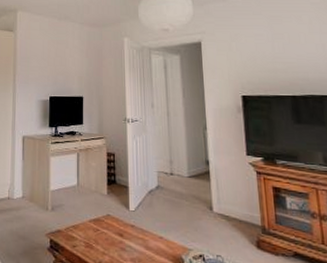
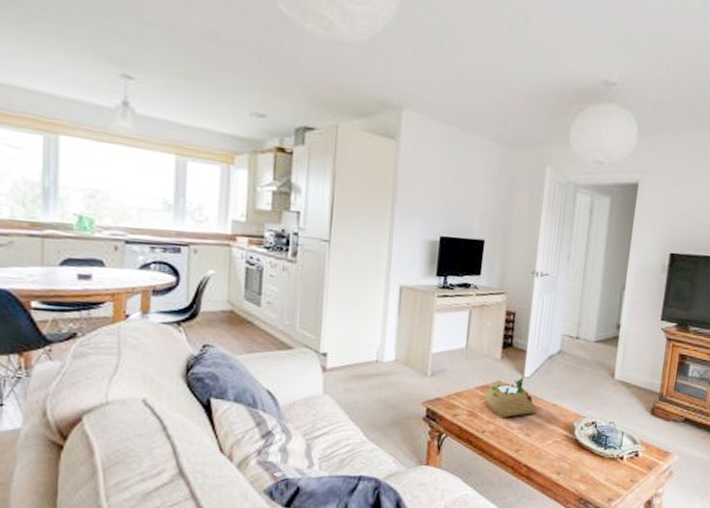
succulent planter: none [97,210,145,250] -> present [484,376,536,418]

